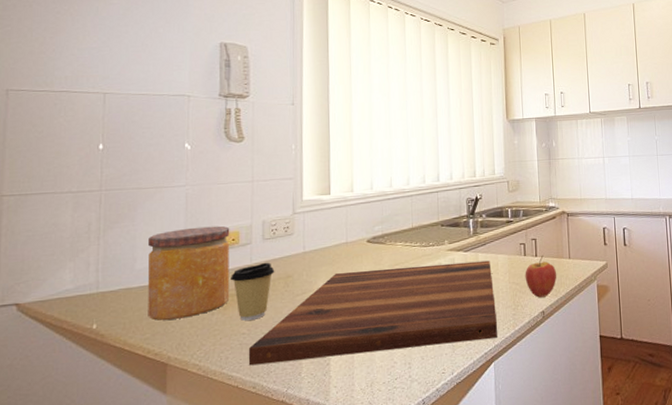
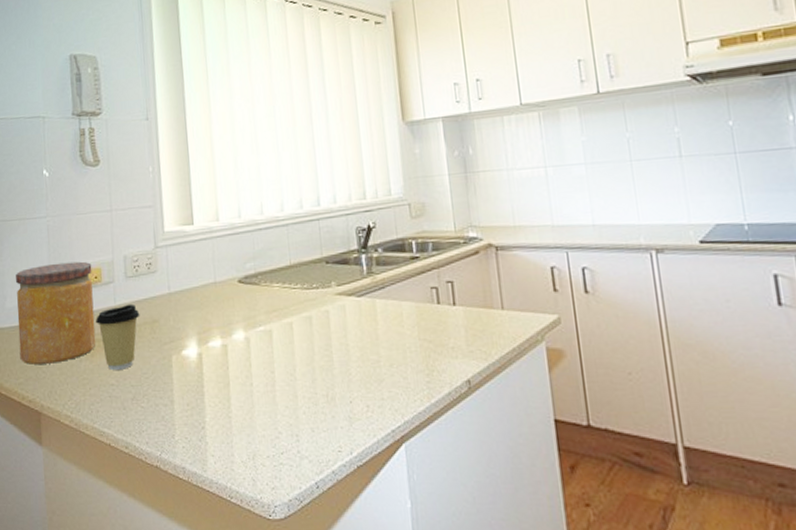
cutting board: present [248,260,497,366] -> none [118,308,407,422]
fruit: present [525,255,557,298] -> none [440,303,486,361]

